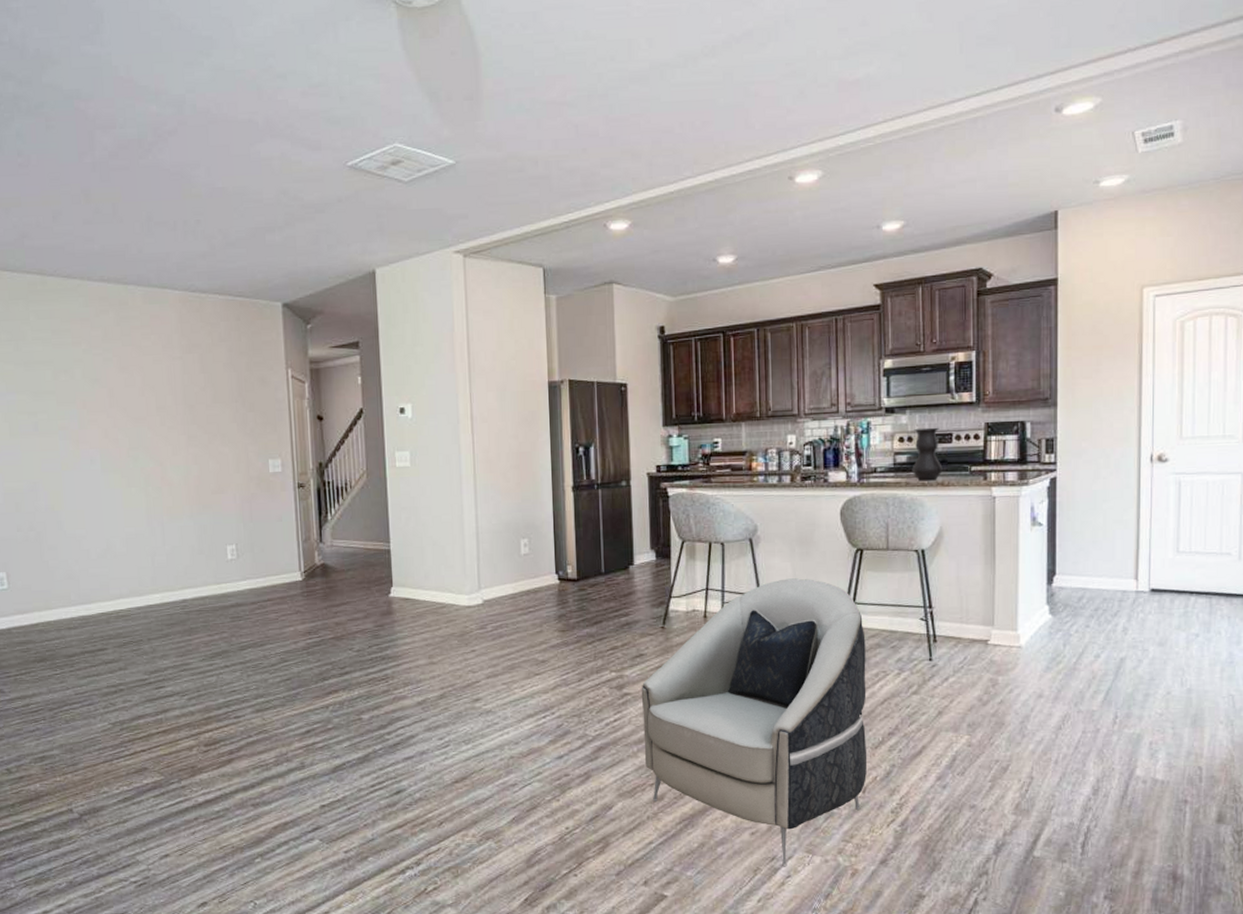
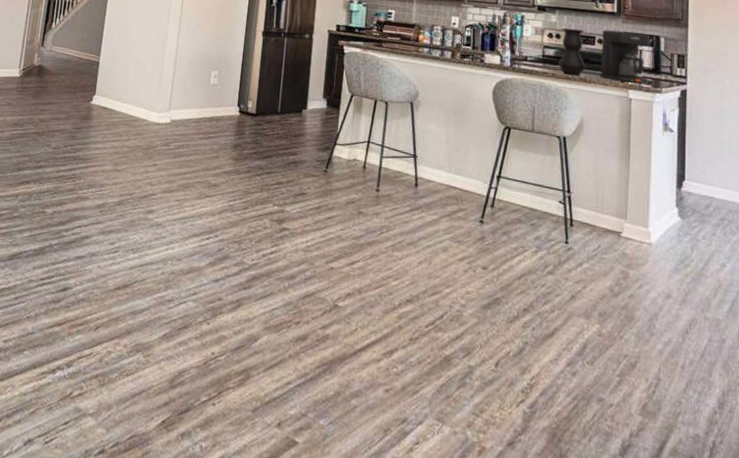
armchair: present [641,578,867,867] -> none [294,143,508,432]
coffee maker: none [959,420,1020,480] -> present [600,30,654,86]

